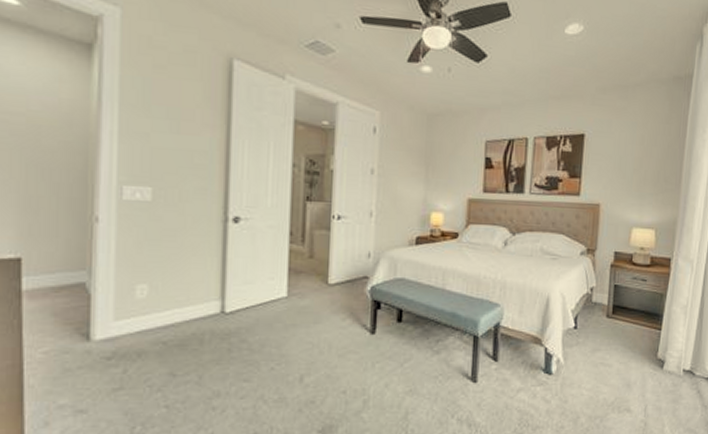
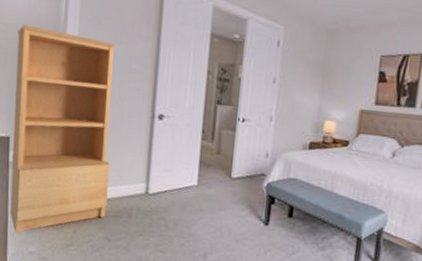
bookcase: none [25,112,171,385] -> present [10,24,115,234]

